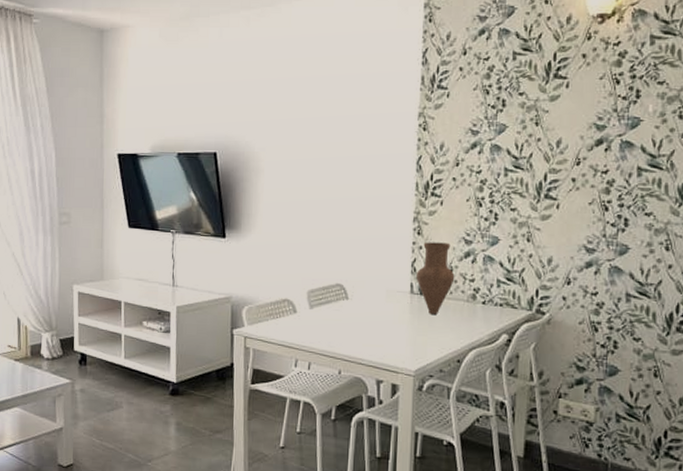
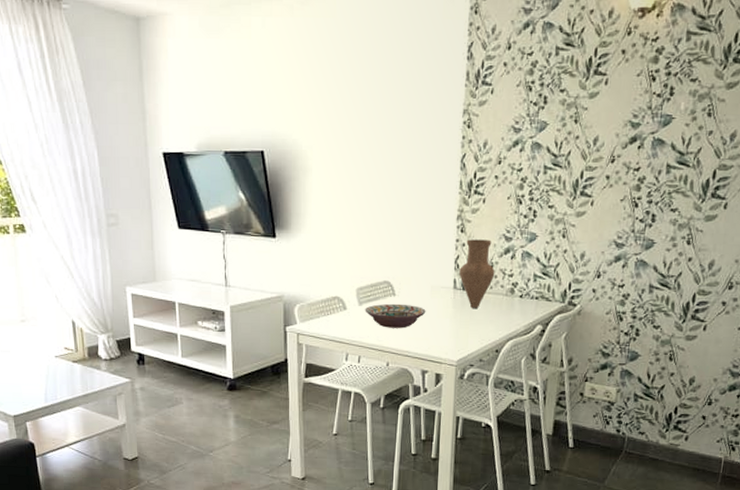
decorative bowl: none [316,307,381,334] -> present [365,303,426,328]

